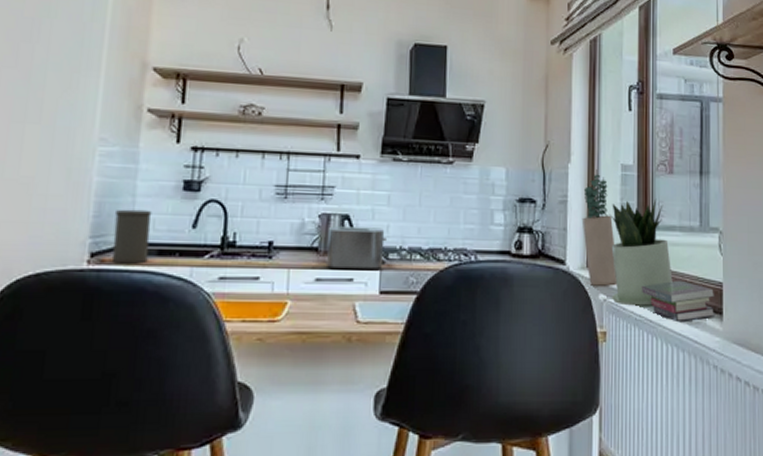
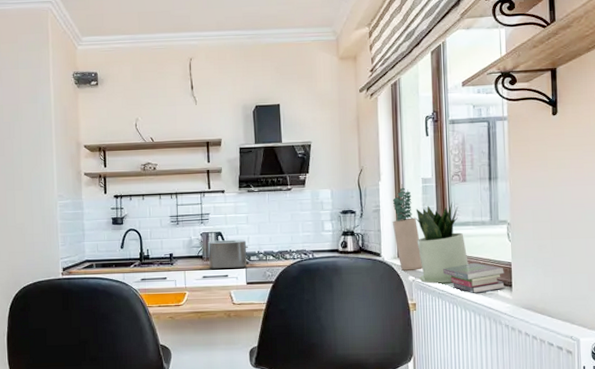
canister: present [112,209,152,264] -> none [74,239,97,274]

